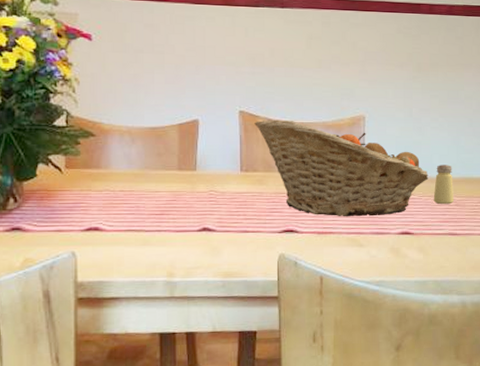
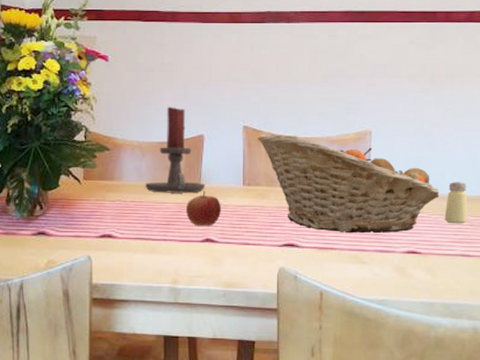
candle holder: none [136,89,201,181] -> present [145,106,206,193]
apple: none [181,178,218,215] -> present [186,191,221,227]

